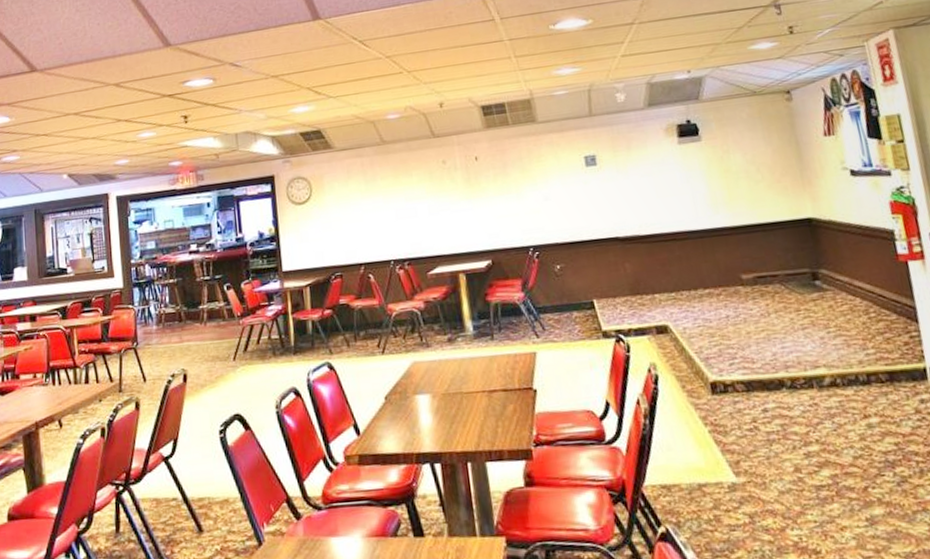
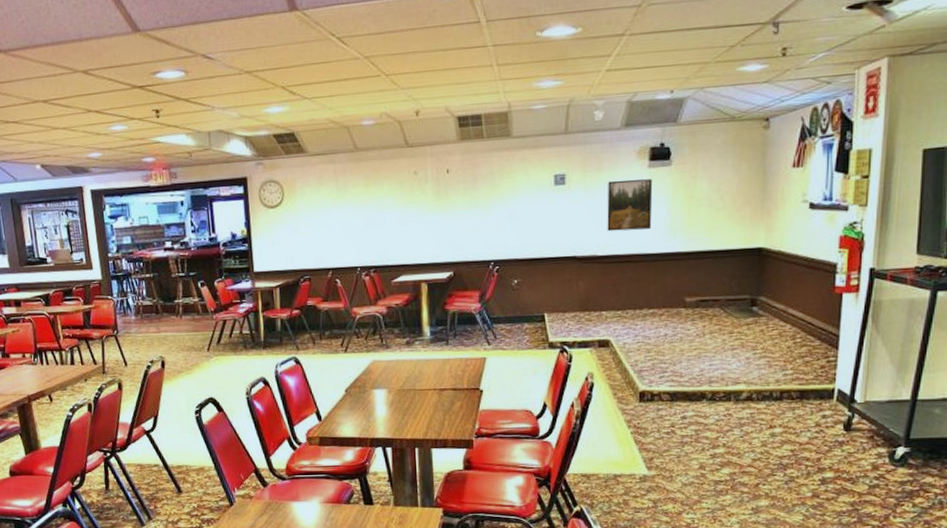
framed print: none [640,155,692,210] -> present [607,179,653,232]

